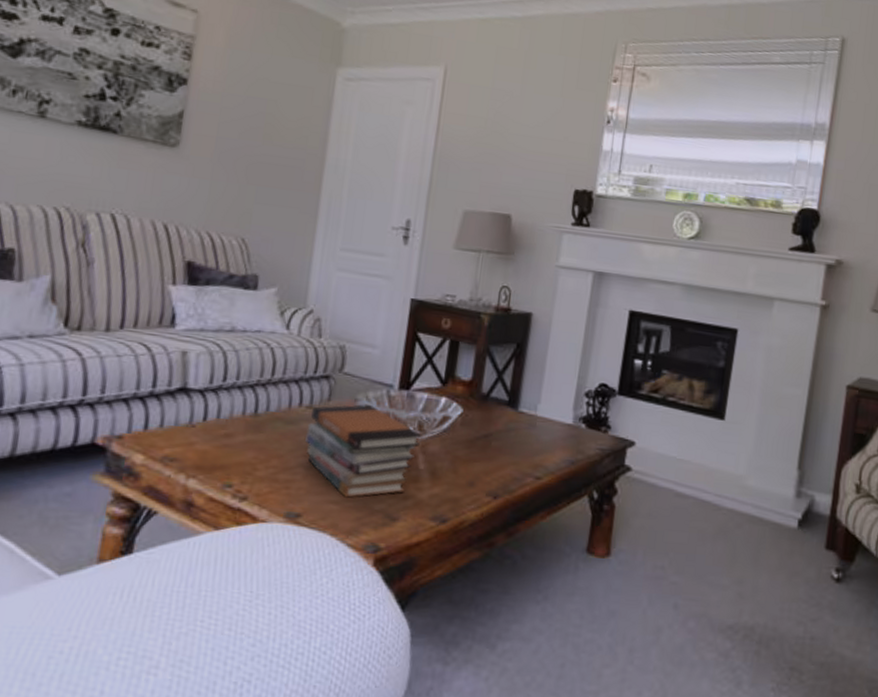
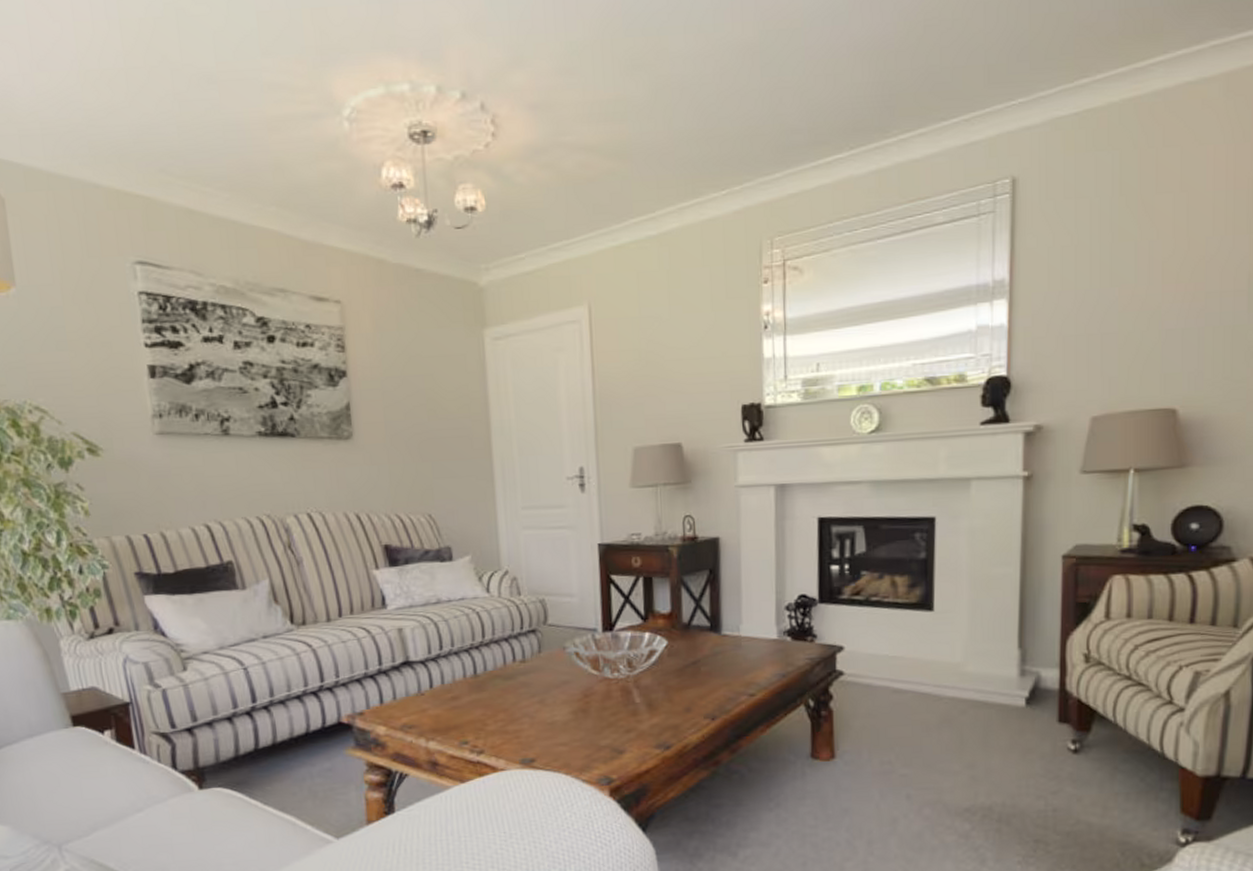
book stack: present [305,404,421,498] -> none [524,651,632,739]

